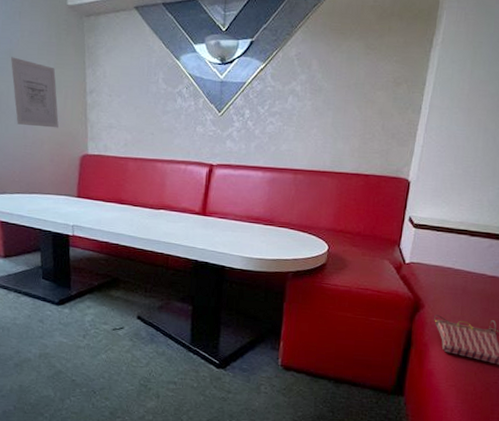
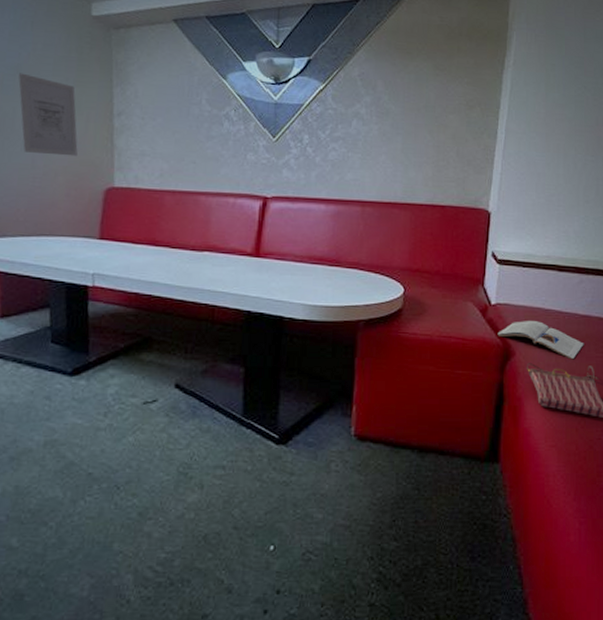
magazine: none [409,278,489,314] -> present [497,321,584,360]

